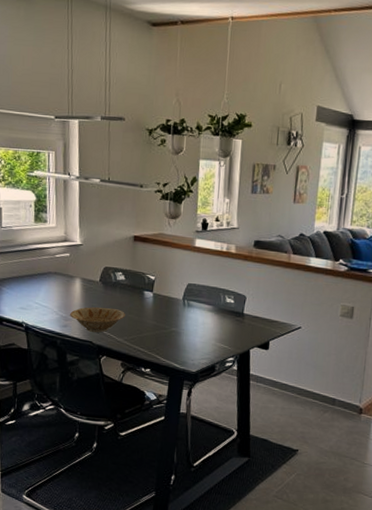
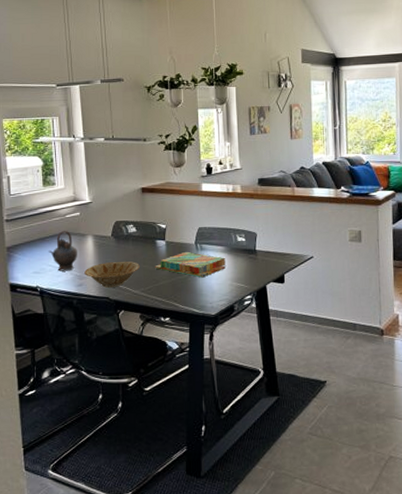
teapot: none [35,269,65,311] -> present [48,230,77,272]
board game: none [140,306,212,334] -> present [155,251,225,278]

